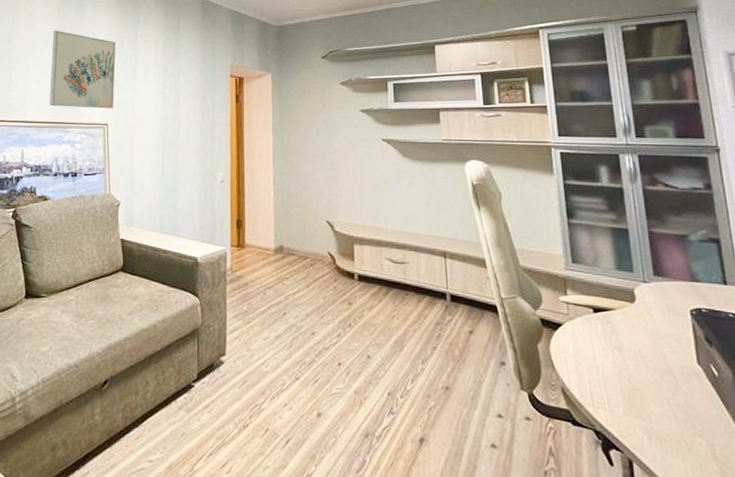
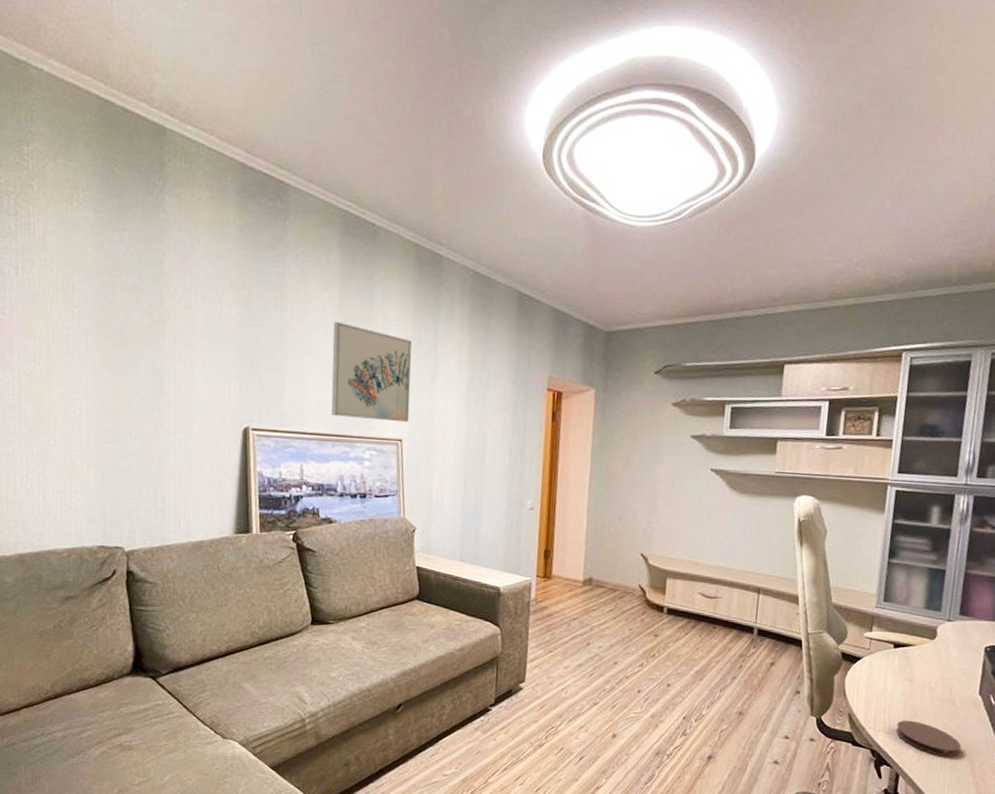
coaster: none [616,394,695,440] -> present [896,720,962,758]

